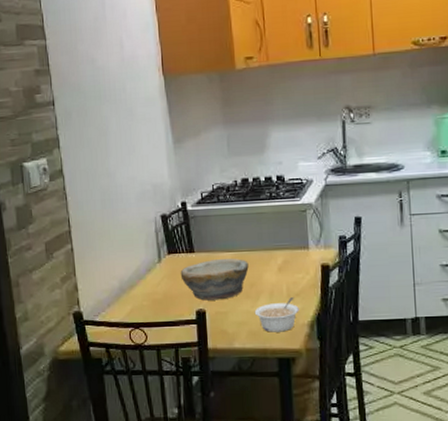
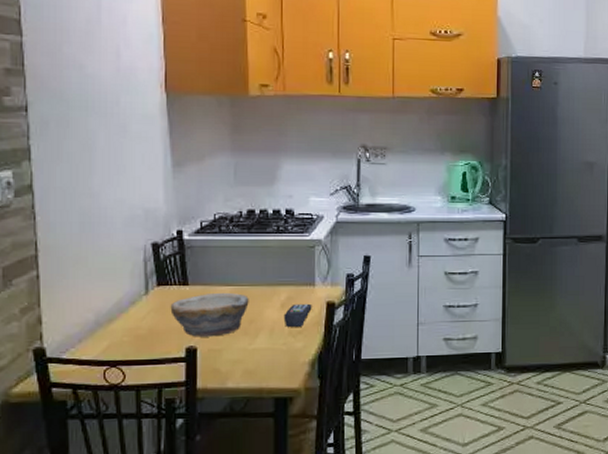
legume: present [254,297,299,332] -> none [252,335,300,371]
remote control: none [281,266,308,290] -> present [283,303,312,327]

